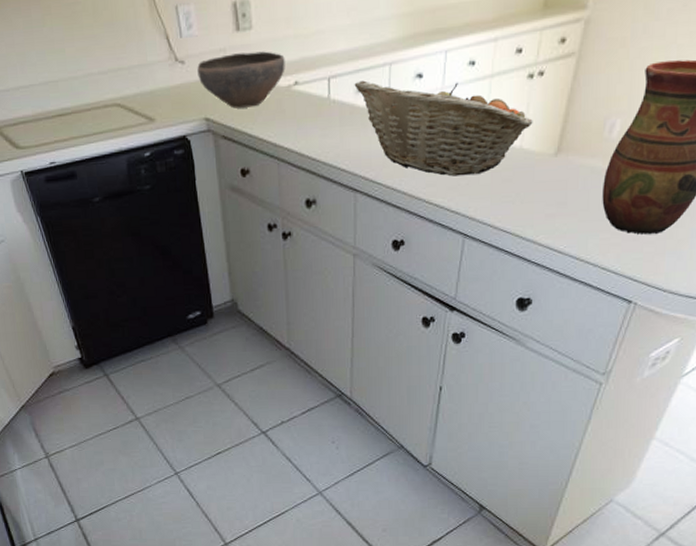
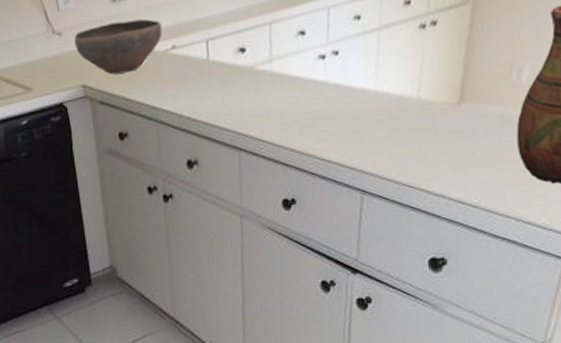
fruit basket: present [354,80,533,177] -> none [233,36,430,131]

